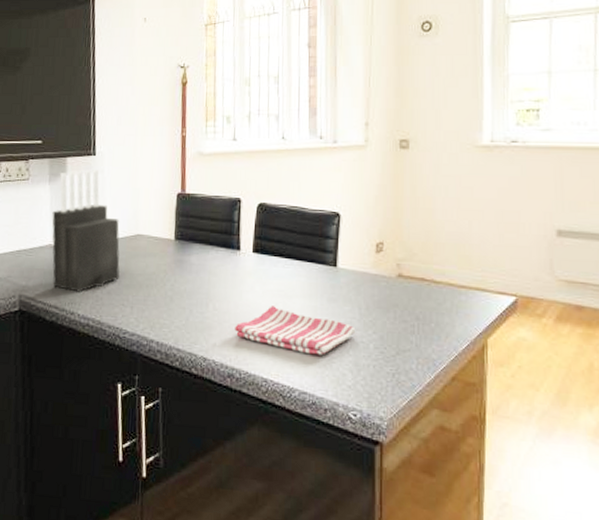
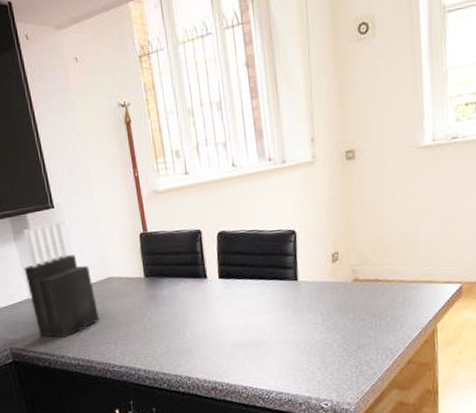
dish towel: present [235,306,356,356] -> none [212,323,321,361]

